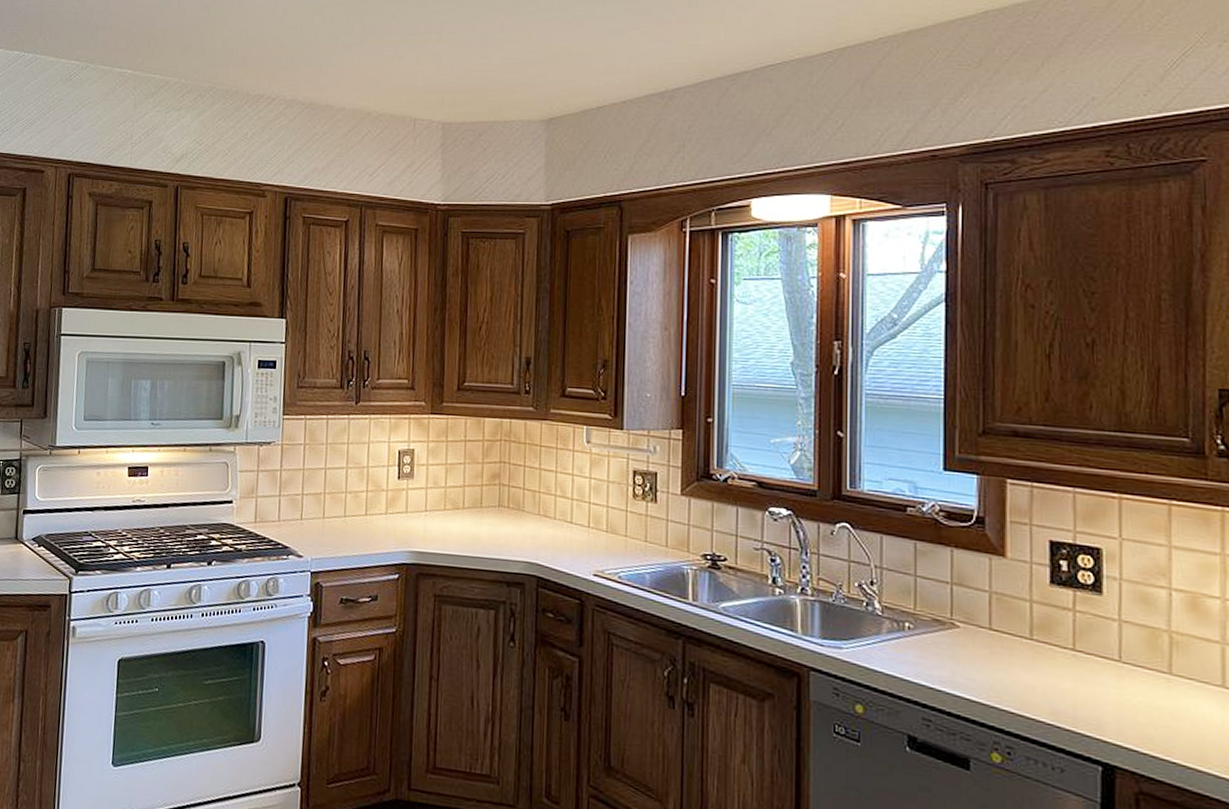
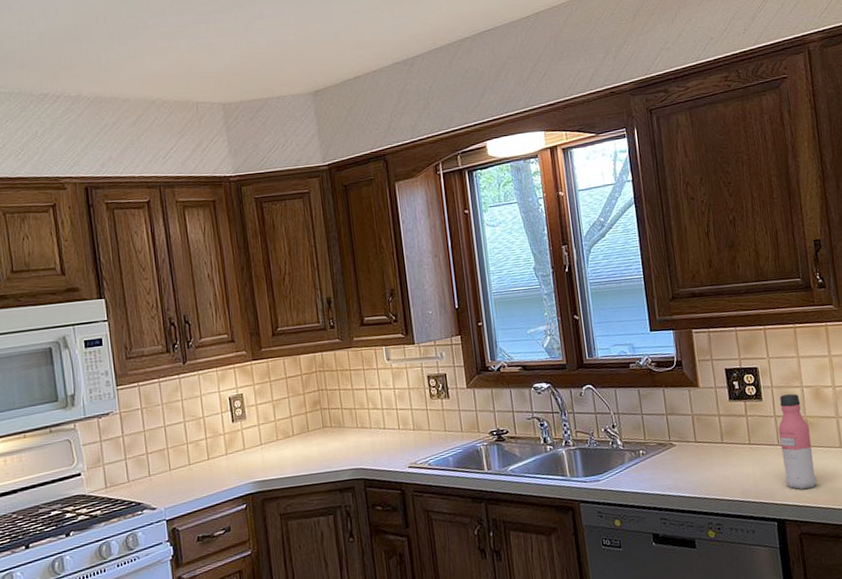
water bottle: none [1123,594,1176,733] -> present [778,393,817,489]

